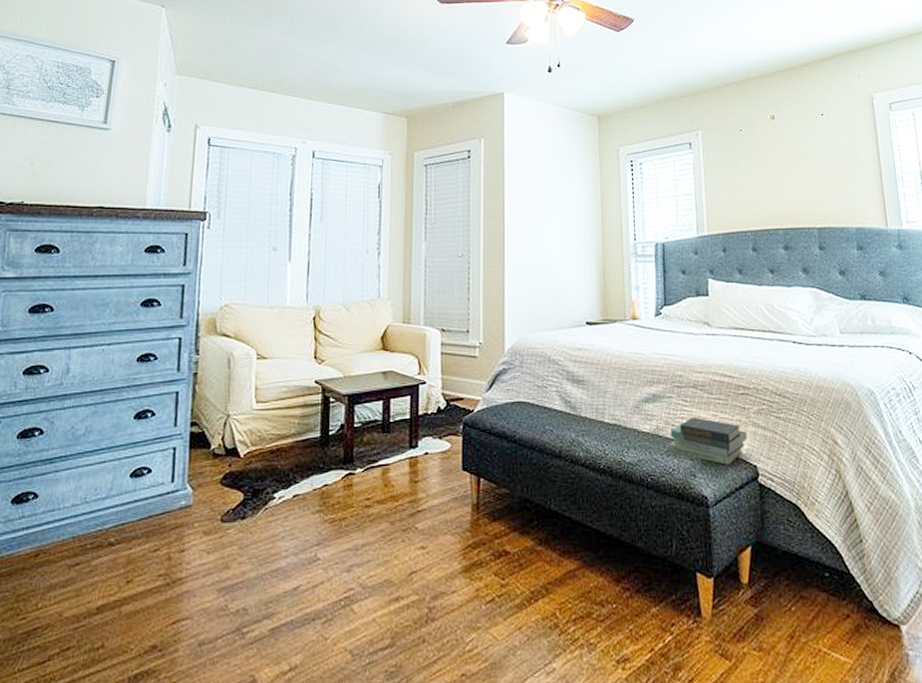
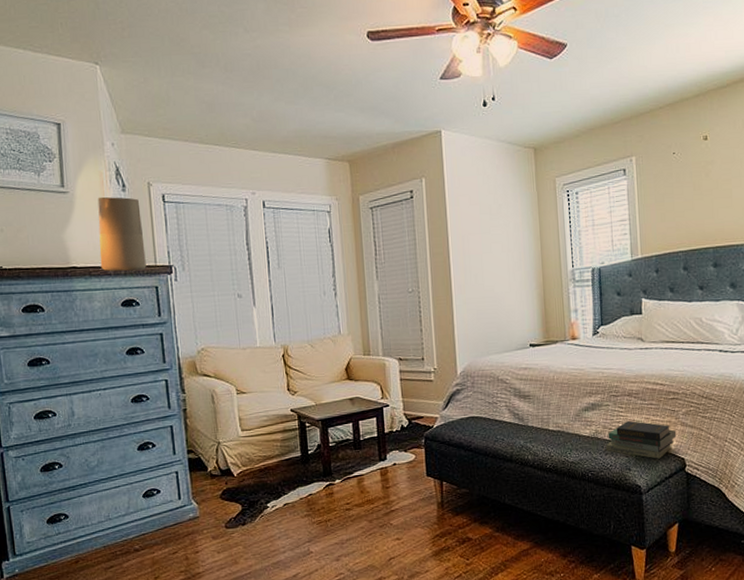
vase: none [130,136,183,215] -> present [97,196,147,271]

